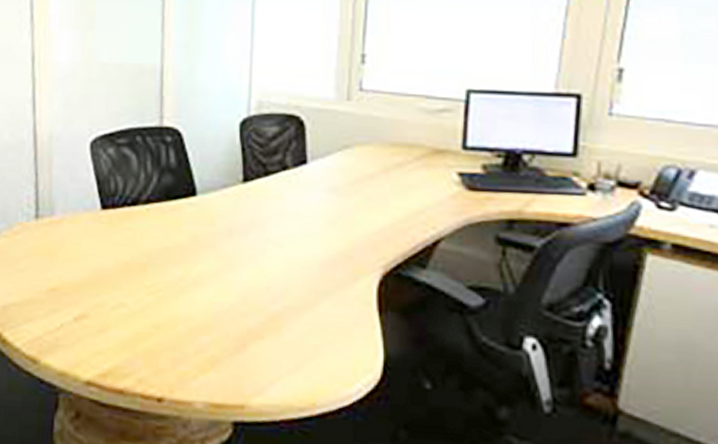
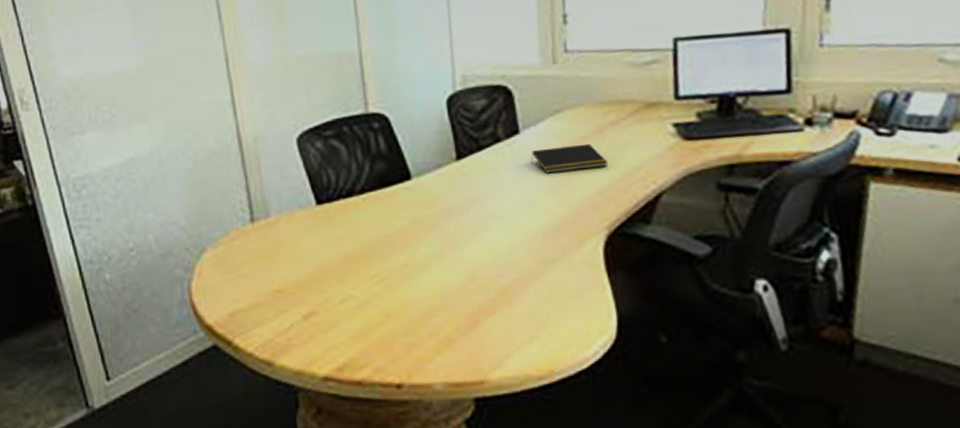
notepad: none [315,181,391,207] -> present [531,143,608,174]

